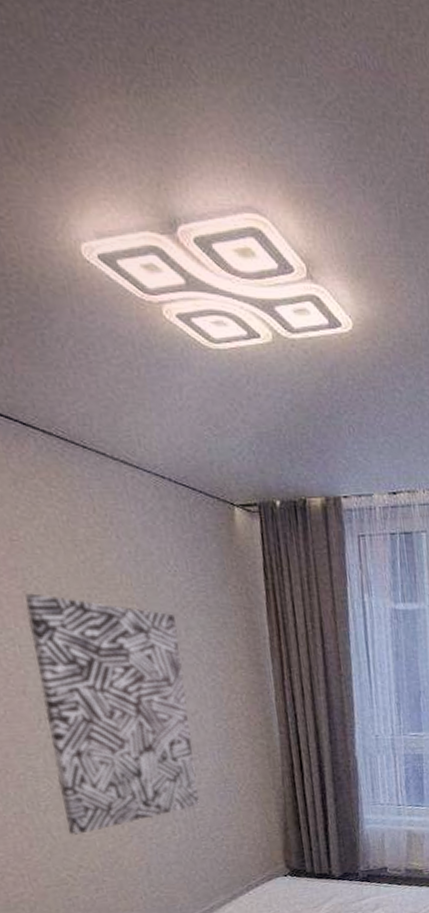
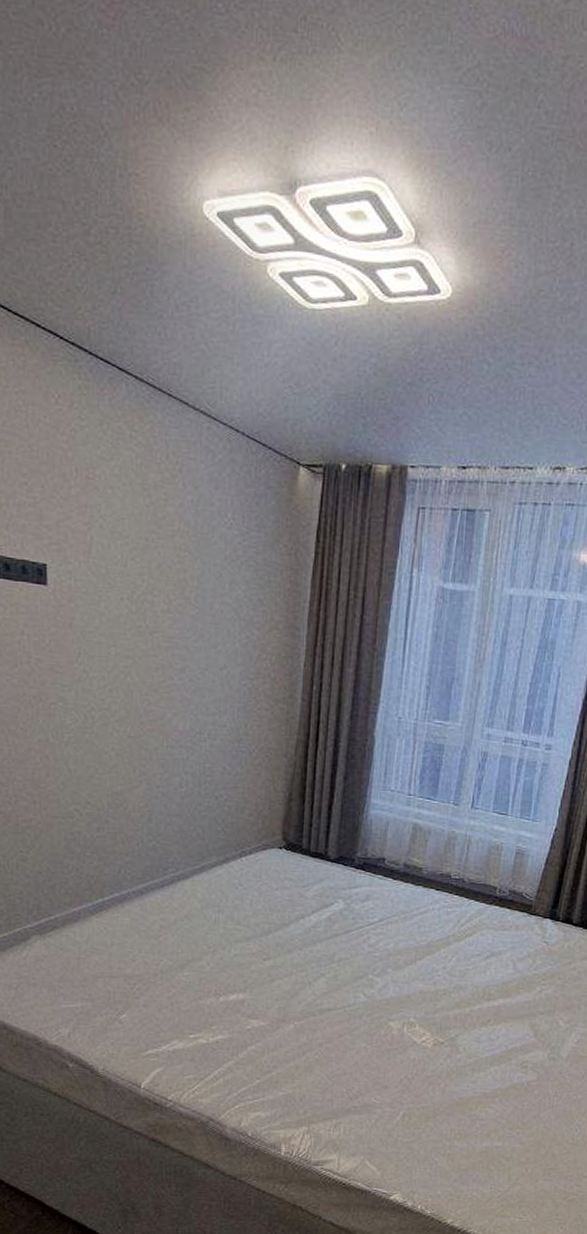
wall art: present [24,593,200,835] -> none [84,530,222,772]

